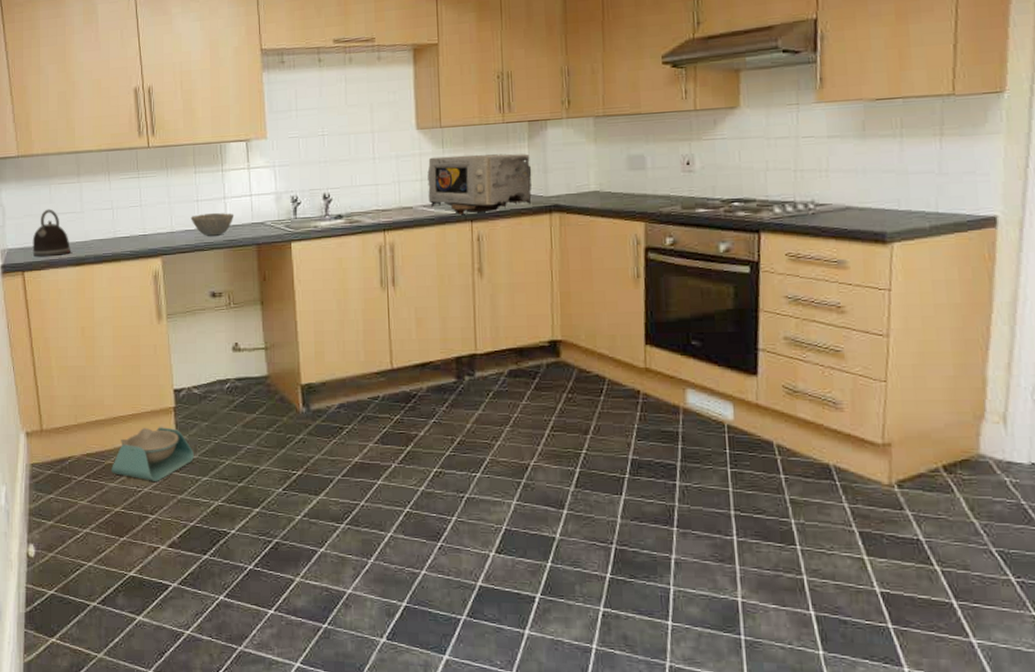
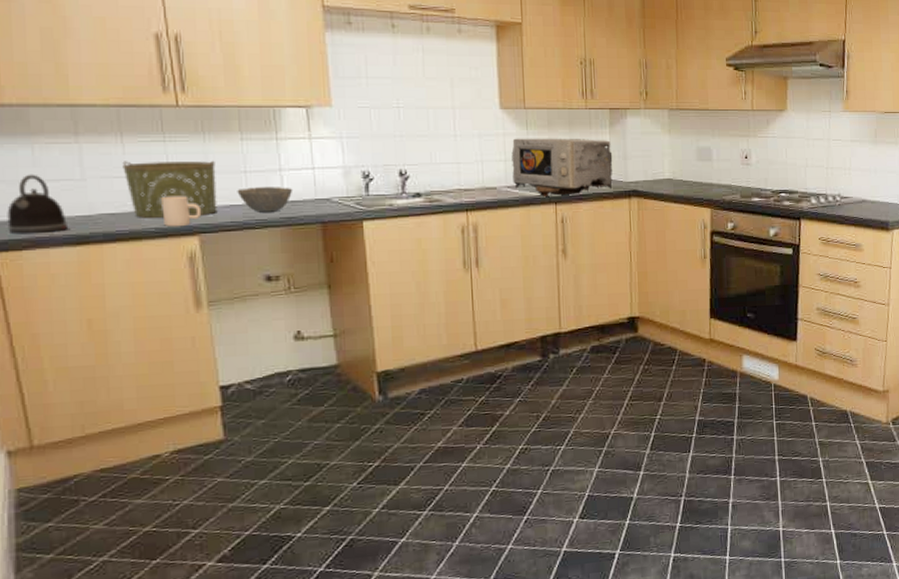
basket: none [109,191,176,244] -> present [122,160,218,219]
pet bowl: present [112,427,194,481] -> none [137,429,248,492]
mug: none [135,223,164,250] -> present [161,196,202,227]

